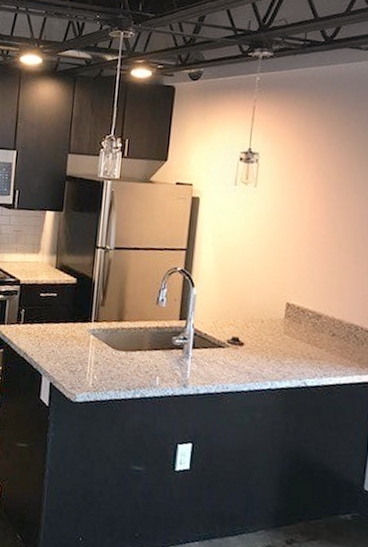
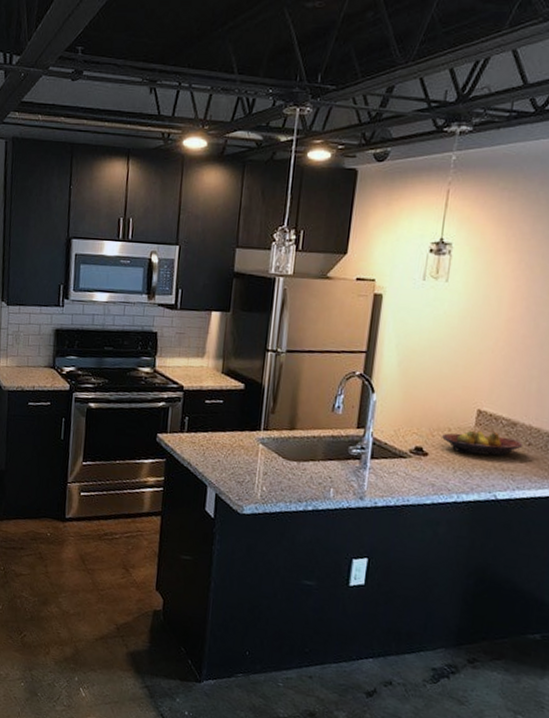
fruit bowl: none [256,321,328,346] -> present [442,430,523,456]

